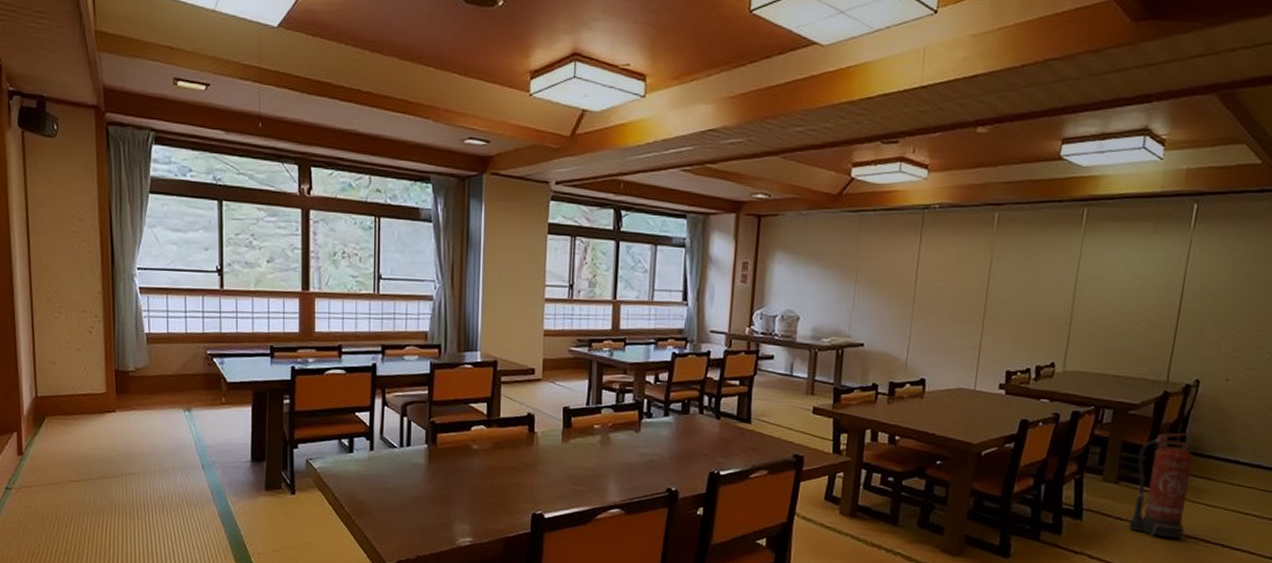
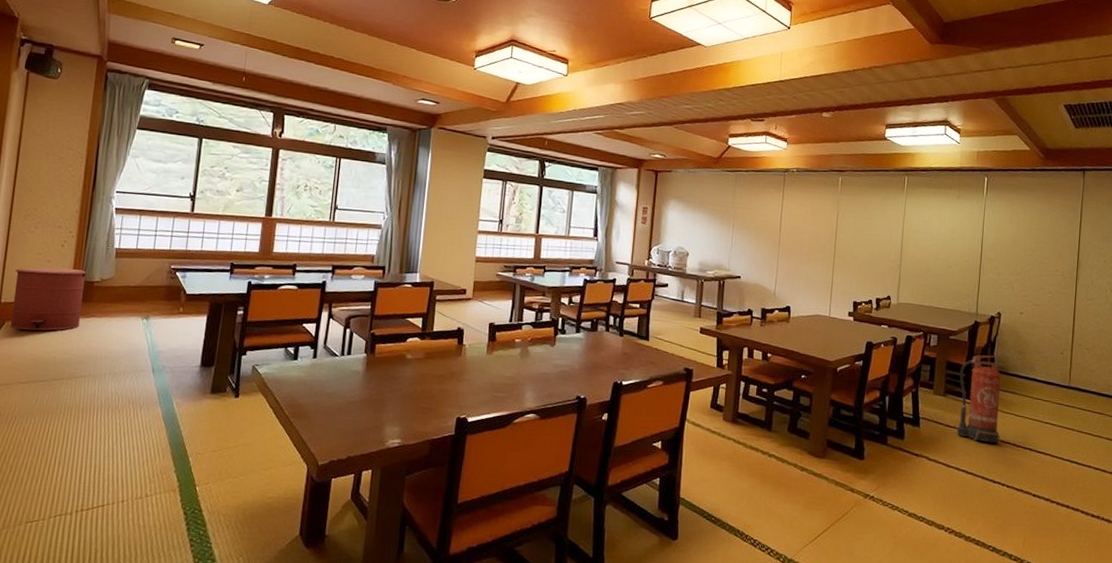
trash can: none [45,356,121,426] -> present [10,267,88,331]

